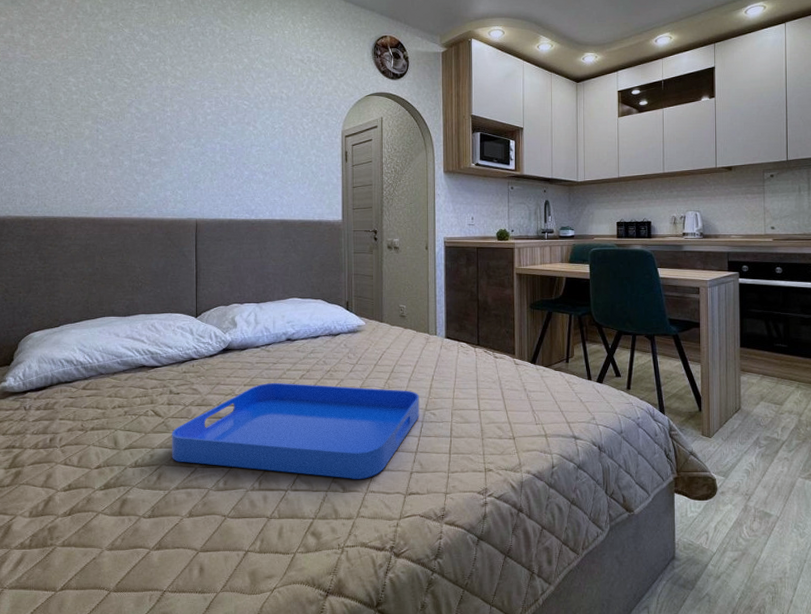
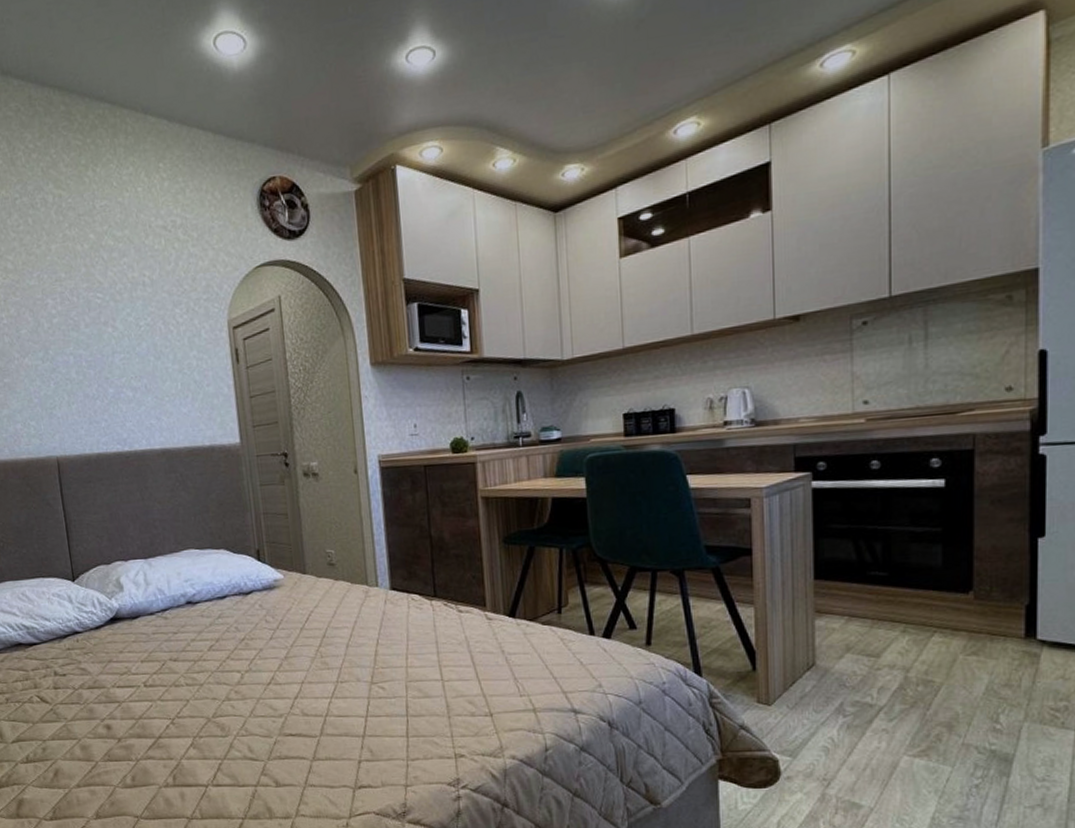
serving tray: present [171,383,419,479] -> none [63,656,364,771]

